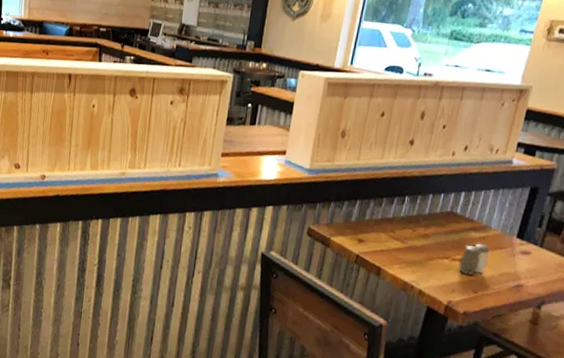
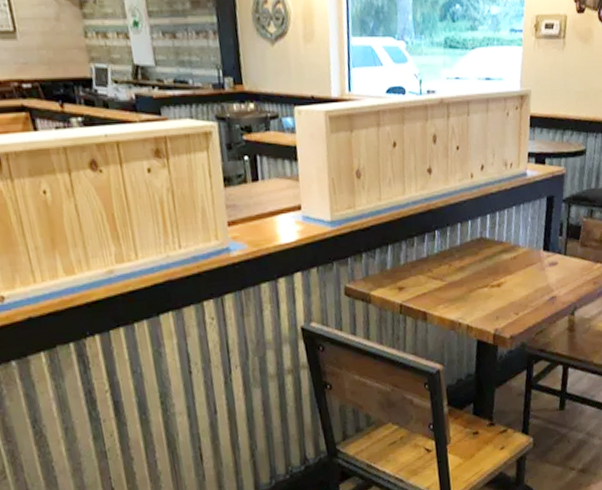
salt and pepper shaker: present [458,243,490,276] -> none [497,263,523,299]

